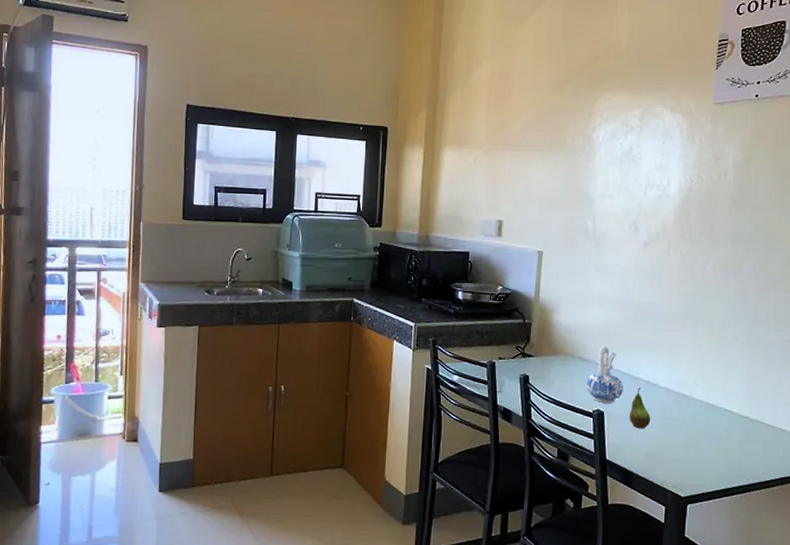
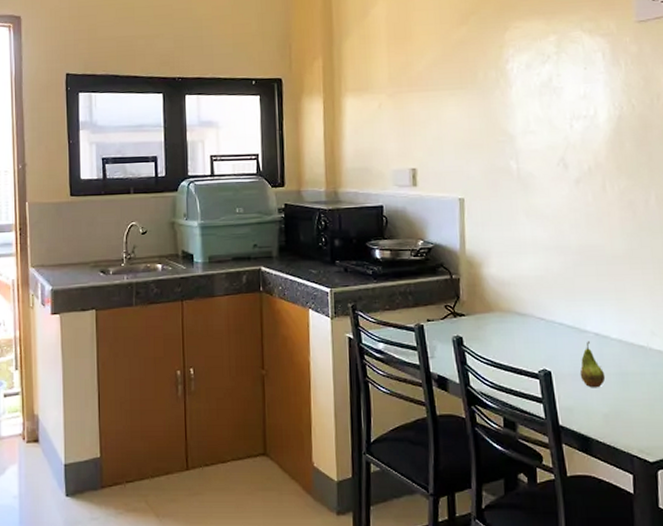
ceramic pitcher: present [586,345,623,403] -> none [527,297,570,361]

